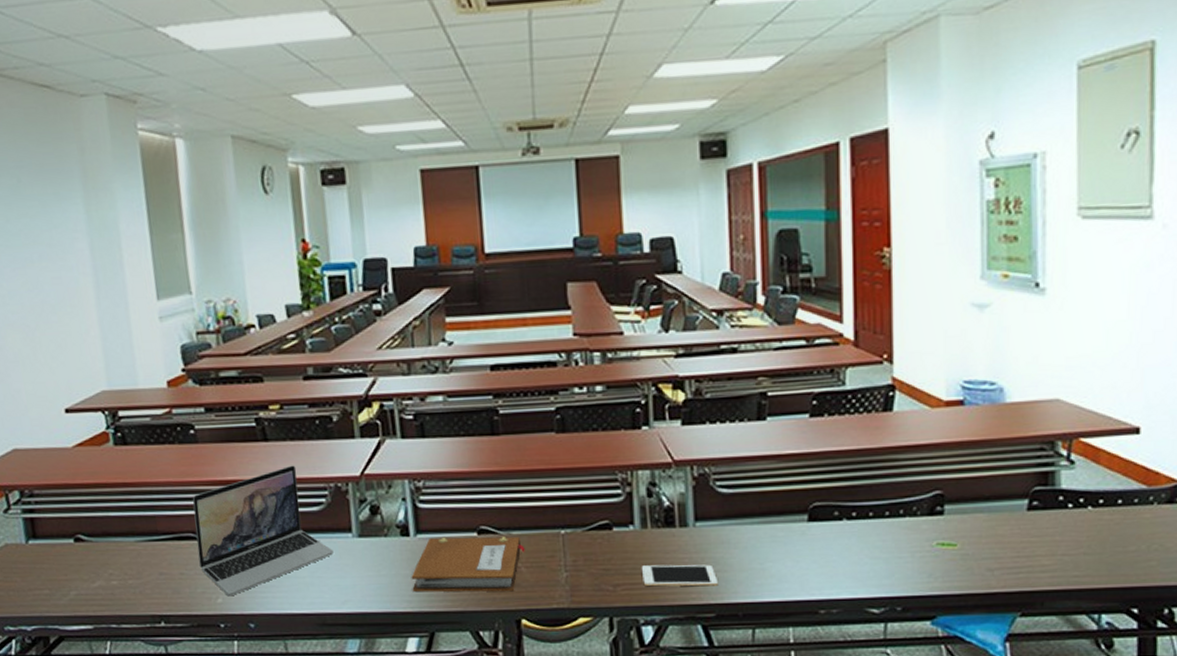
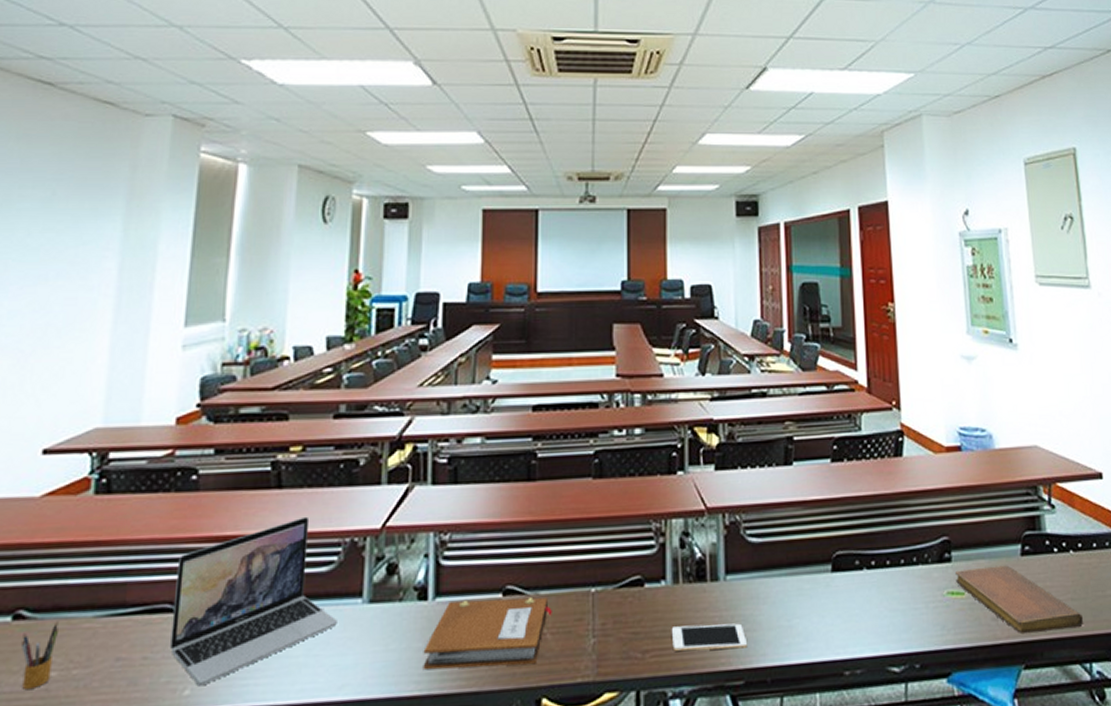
pencil box: none [84,544,113,594] -> present [20,621,60,691]
notebook: none [946,519,1097,584] -> present [954,565,1084,633]

